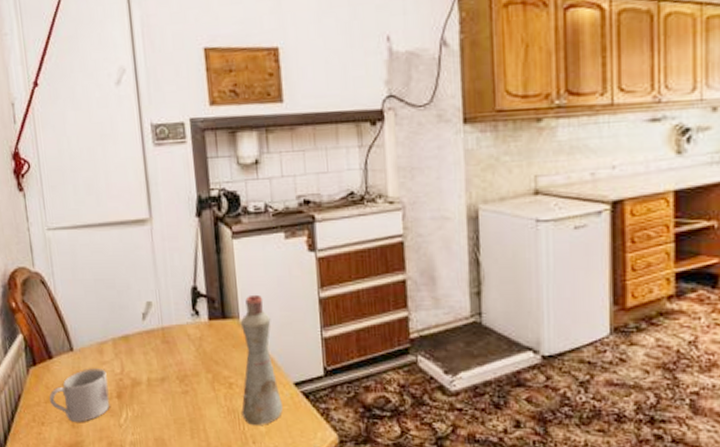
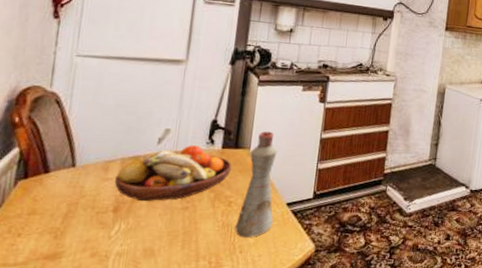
mug: present [49,368,110,422] -> none [34,184,107,234]
fruit bowl: none [111,319,224,386] -> present [115,145,232,202]

